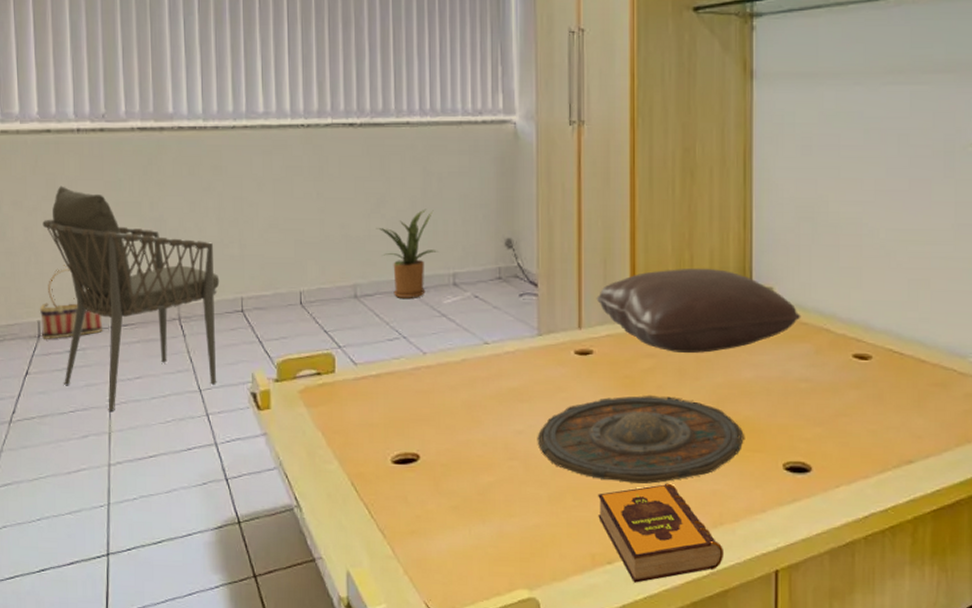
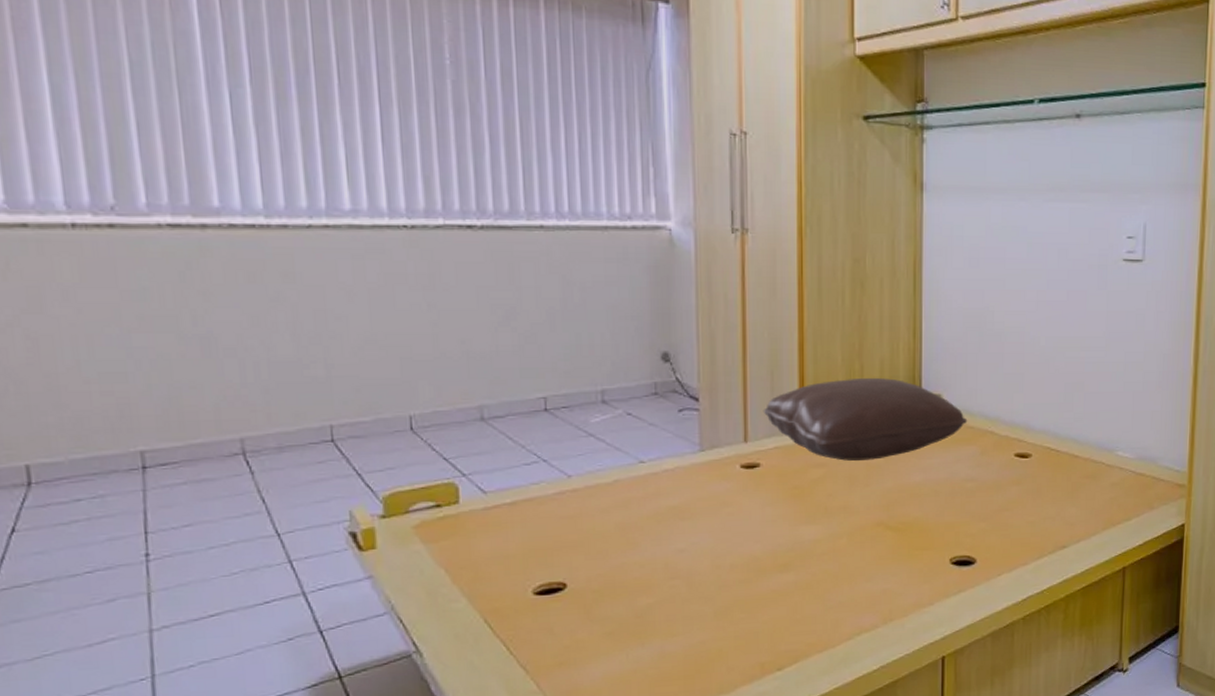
basket: present [39,265,103,339] -> none [26,394,131,487]
armchair: present [42,186,220,413] -> none [23,295,302,569]
house plant: present [376,209,438,298] -> none [505,321,583,419]
tray: present [537,396,744,484] -> none [700,504,913,591]
hardback book: present [598,483,725,583] -> none [767,587,894,685]

